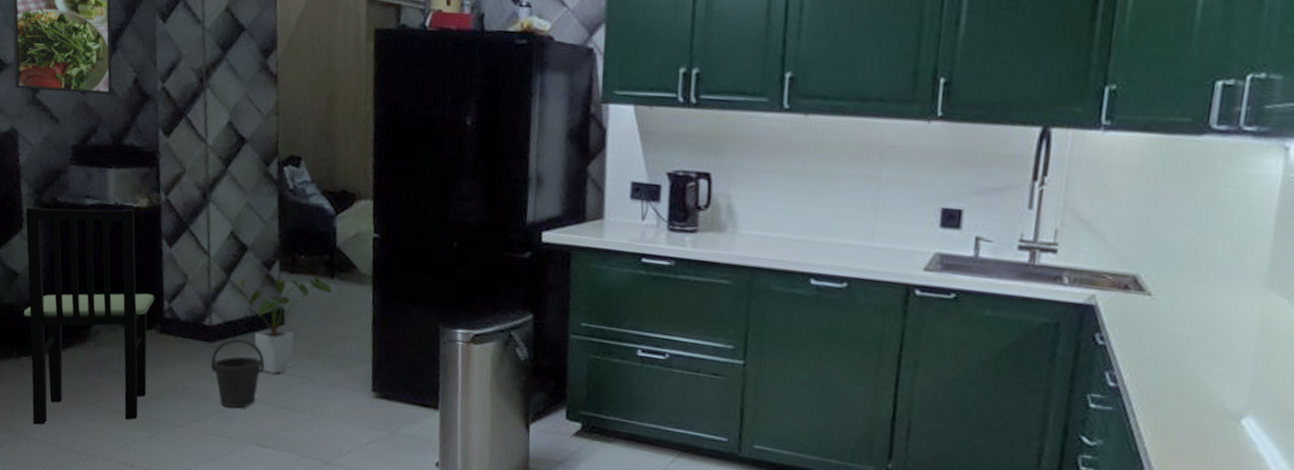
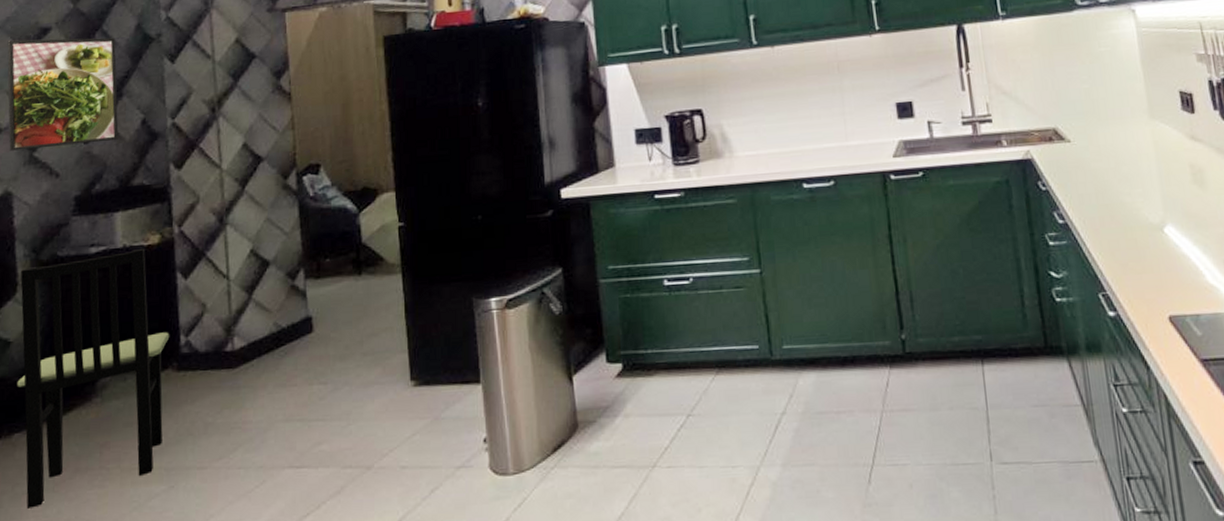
bucket: present [211,338,265,409] -> none [236,357,295,435]
house plant: present [231,277,332,374] -> none [254,277,361,387]

